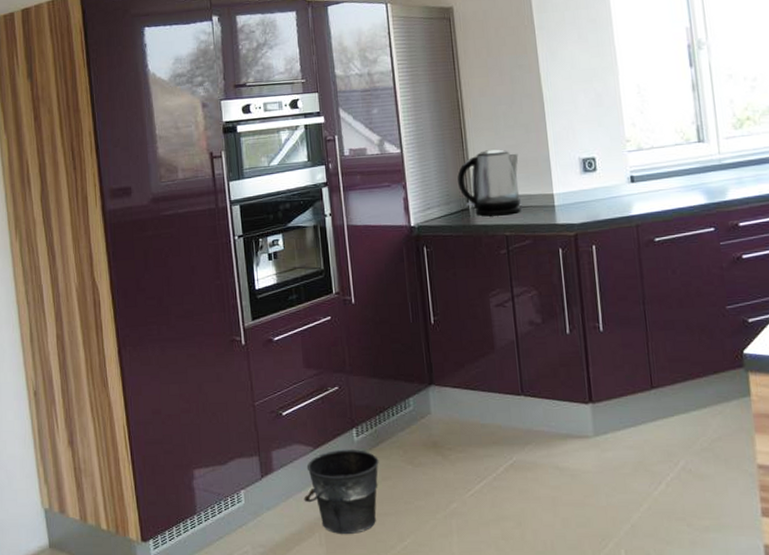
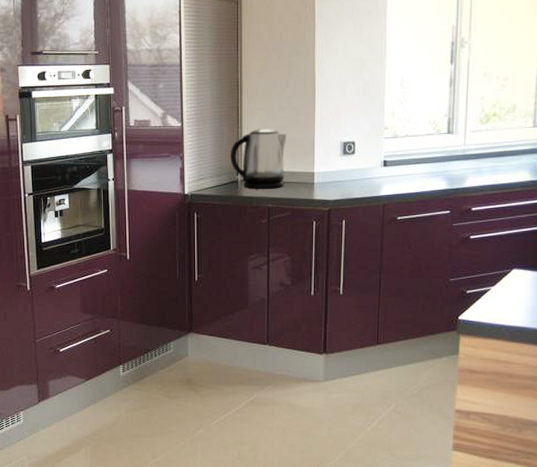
bucket: present [304,450,379,534] -> none [74,383,140,450]

